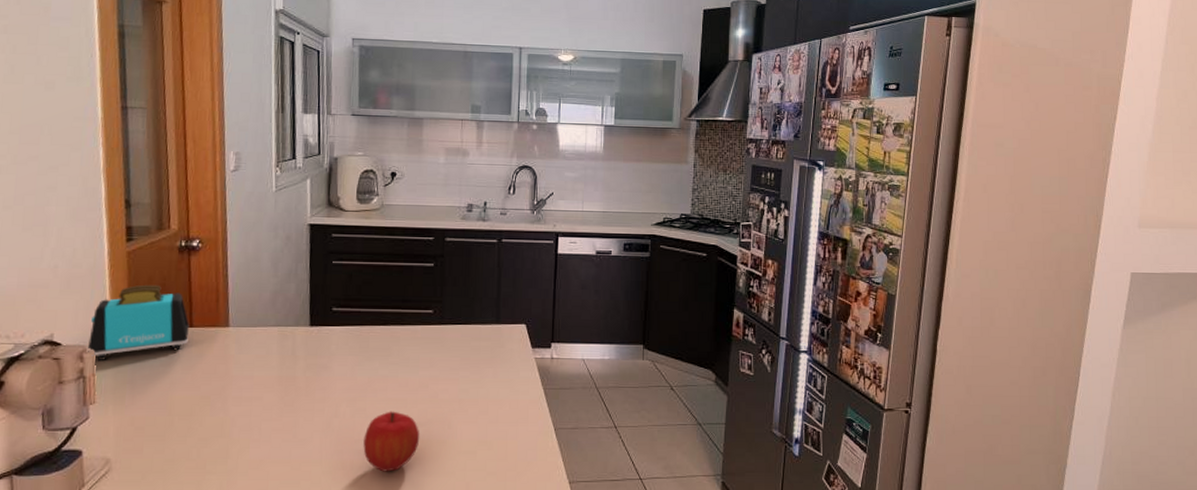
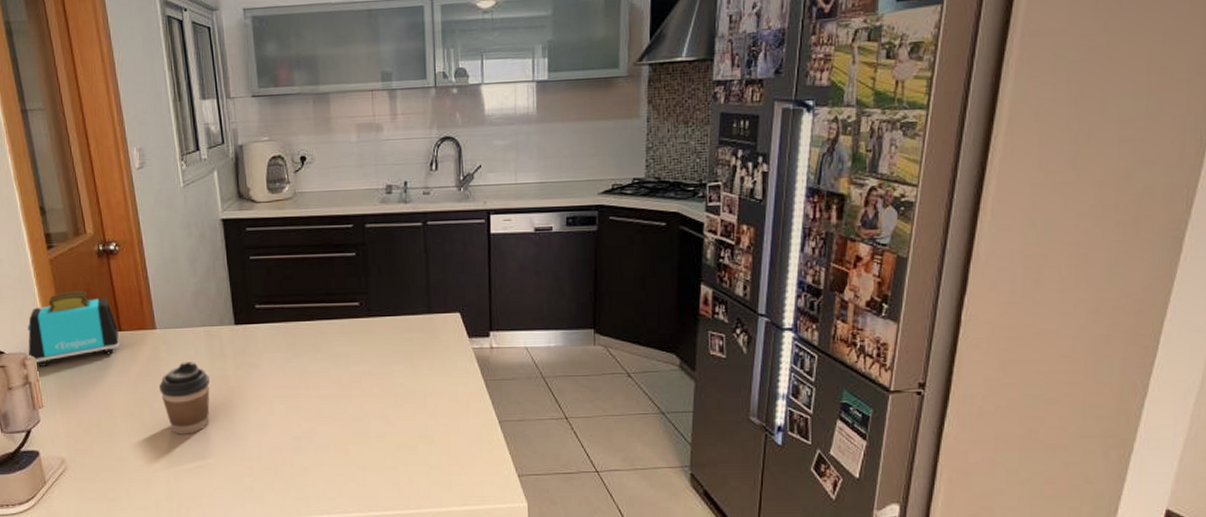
coffee cup: none [223,361,277,436] -> present [158,362,210,435]
fruit: present [363,411,420,472] -> none [300,407,358,468]

